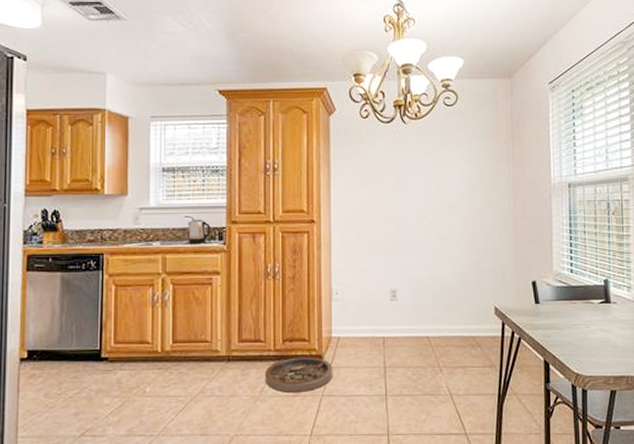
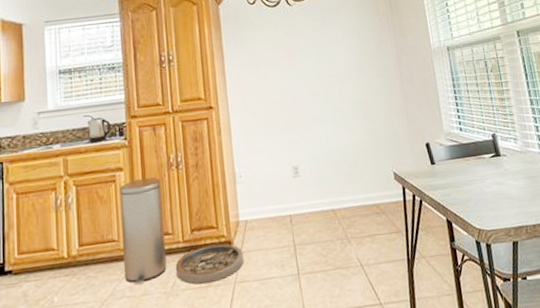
pedal bin: none [215,285,257,386] -> present [120,177,167,285]

